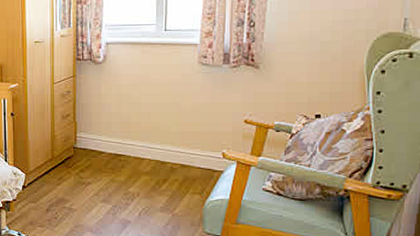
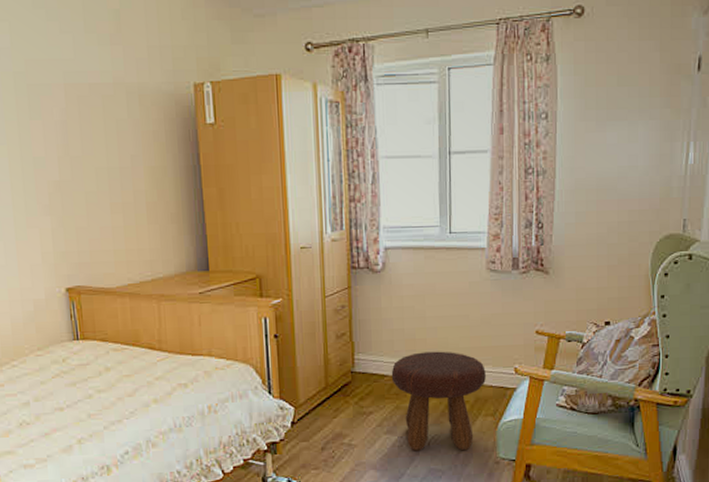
footstool: none [108,134,194,222] -> present [391,351,486,451]

